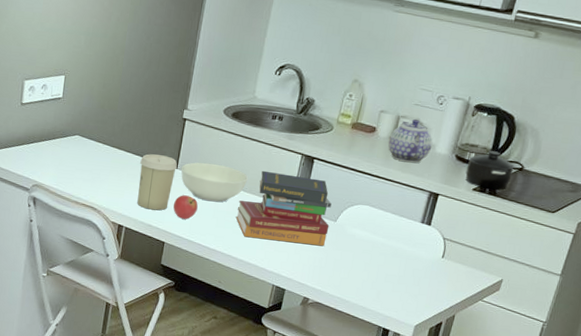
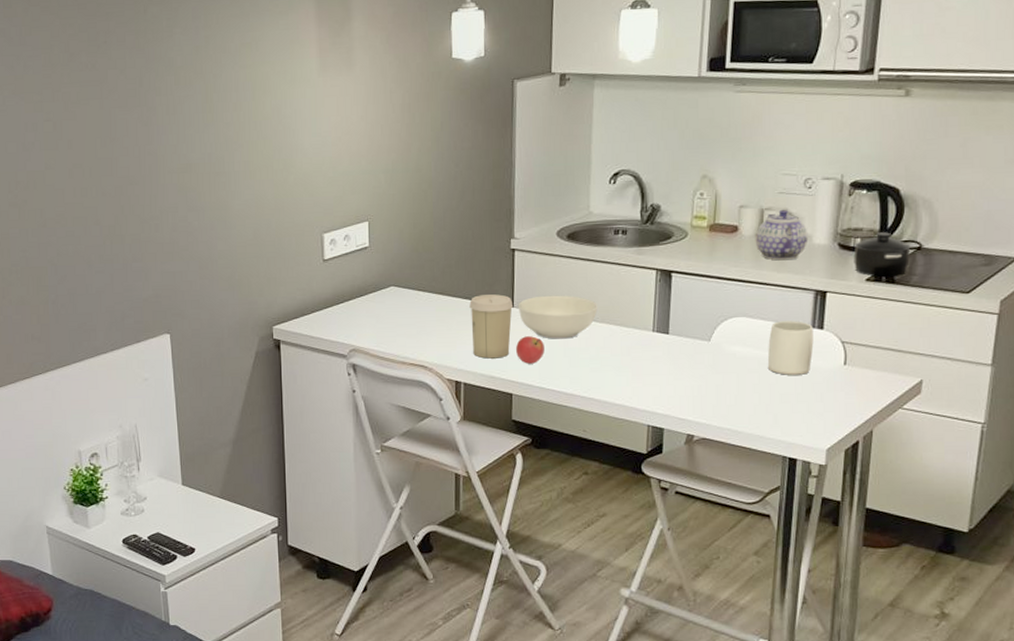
books: present [235,170,332,247] -> none [591,294,703,374]
mug: none [379,213,423,261] -> present [767,321,814,375]

